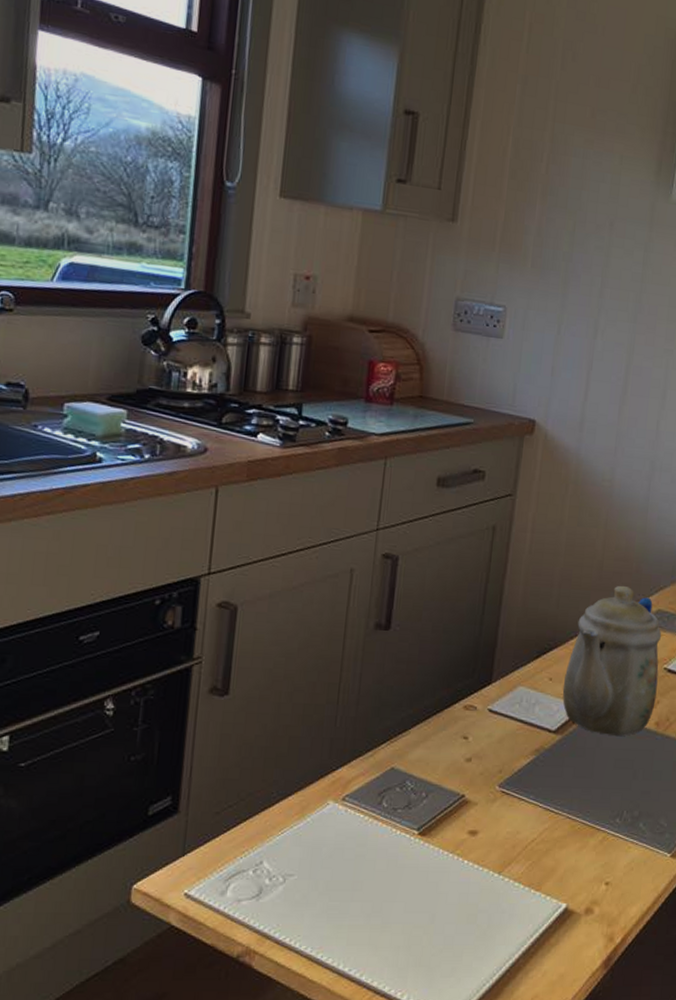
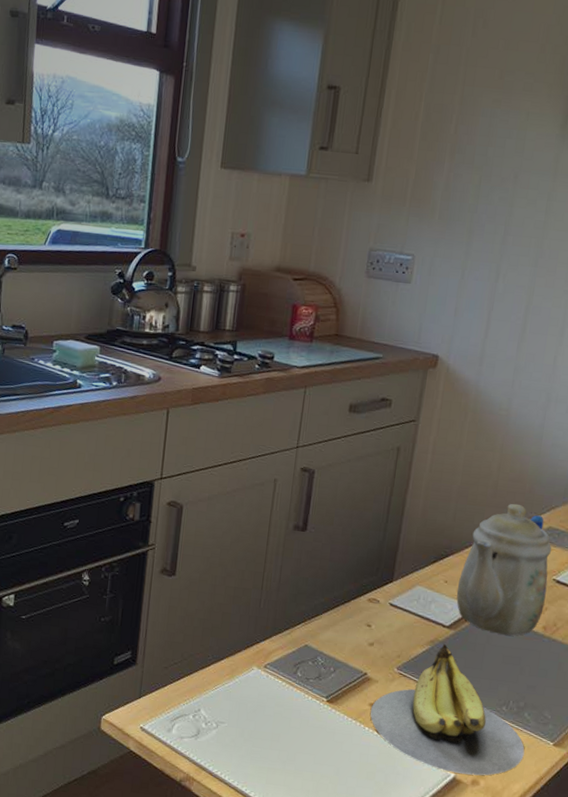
banana: none [469,751,641,902] -> present [370,643,525,776]

